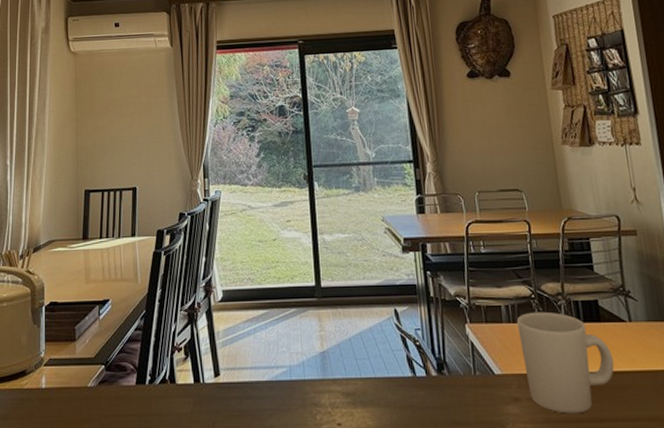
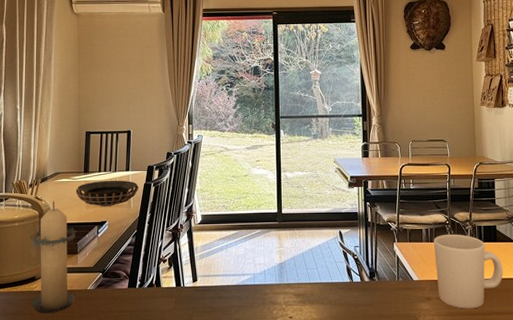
candle: none [20,275,75,418] -> present [30,201,77,314]
decorative bowl: none [73,248,147,281] -> present [75,180,139,206]

